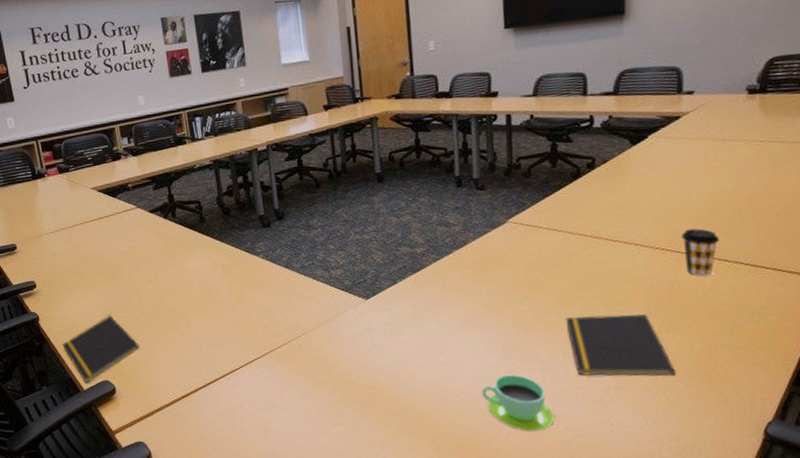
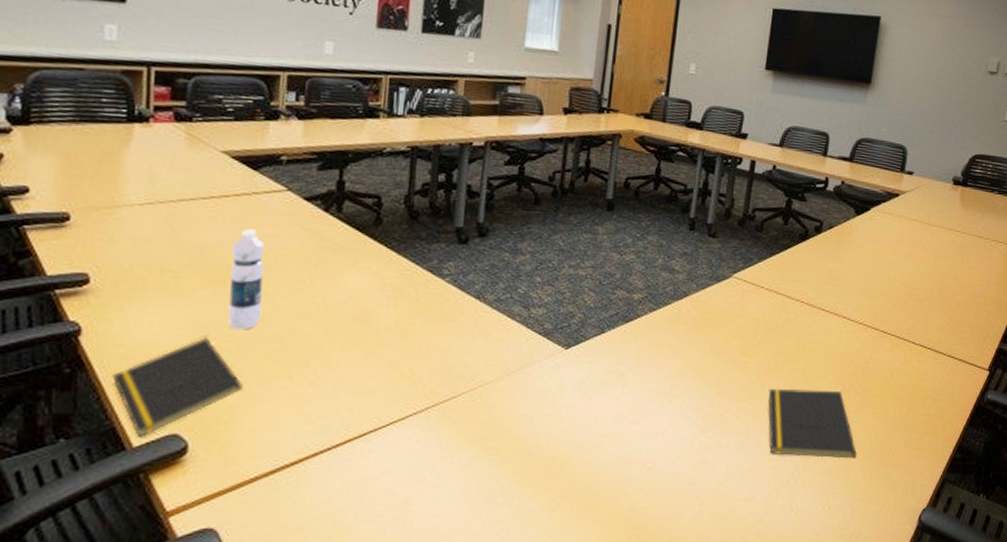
water bottle: none [112,238,140,309] -> present [228,229,265,330]
cup: present [481,374,555,432] -> none [671,449,741,517]
coffee cup: present [681,228,719,276] -> none [881,307,912,357]

